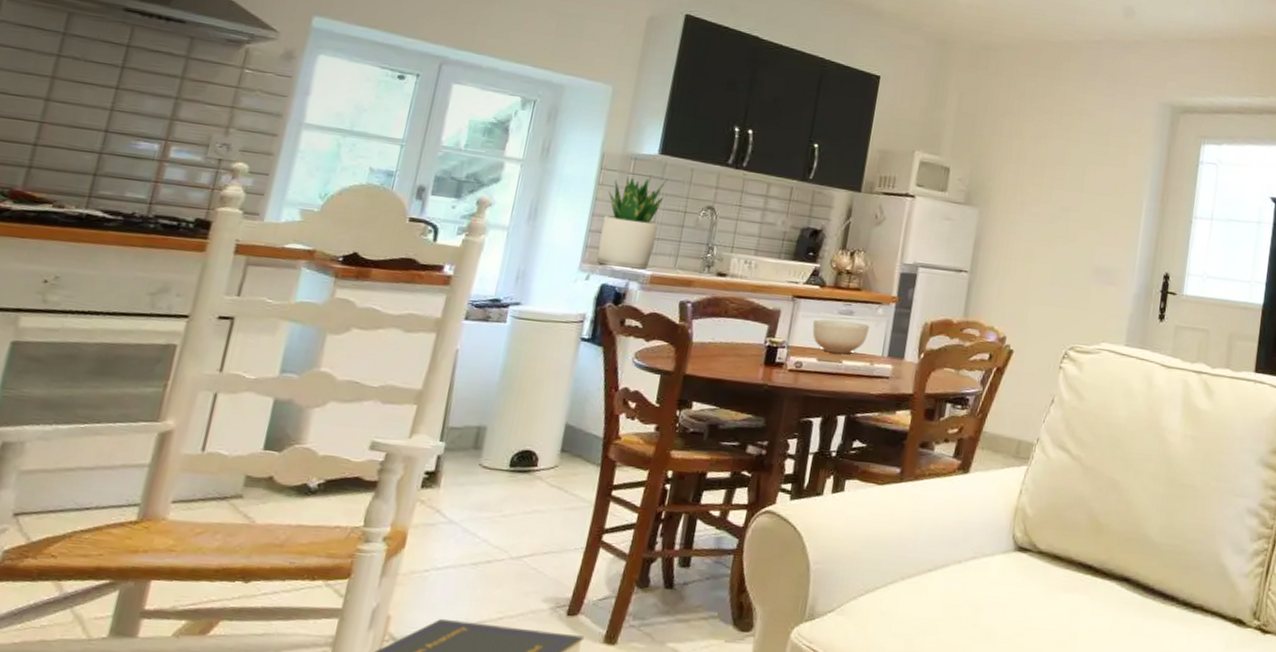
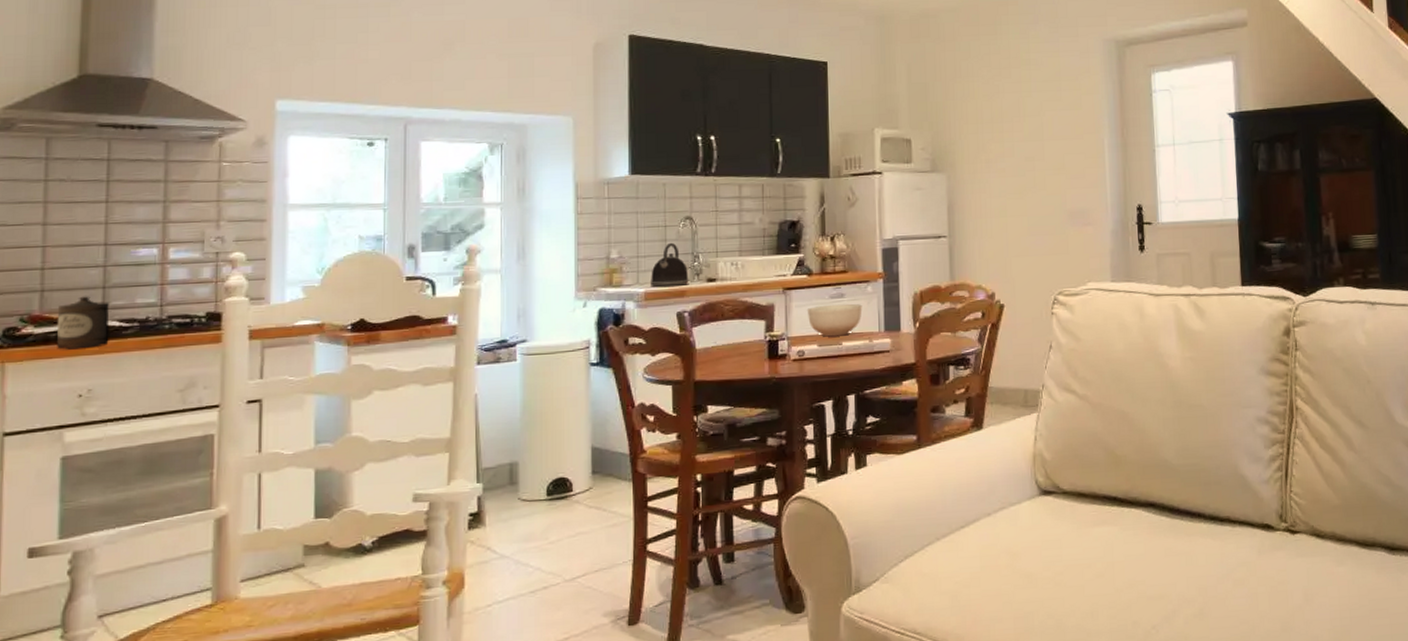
canister: none [32,179,97,235] -> present [57,296,110,350]
planter: present [597,175,667,269] -> none [589,197,643,291]
kettle: none [658,229,700,276] -> present [649,242,689,288]

